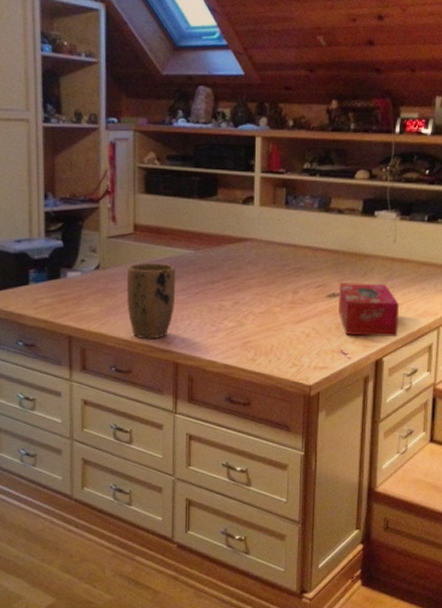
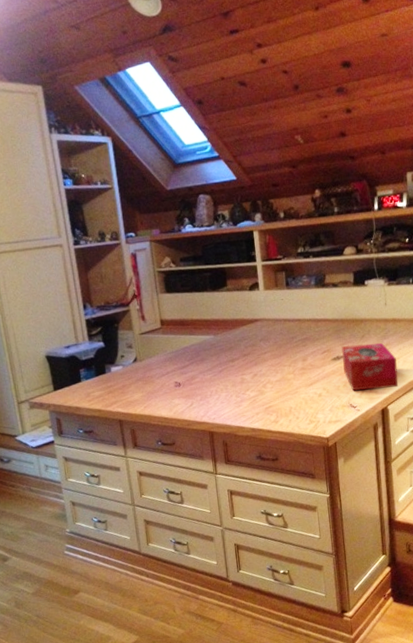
plant pot: present [126,262,175,338] -> none [160,349,204,415]

